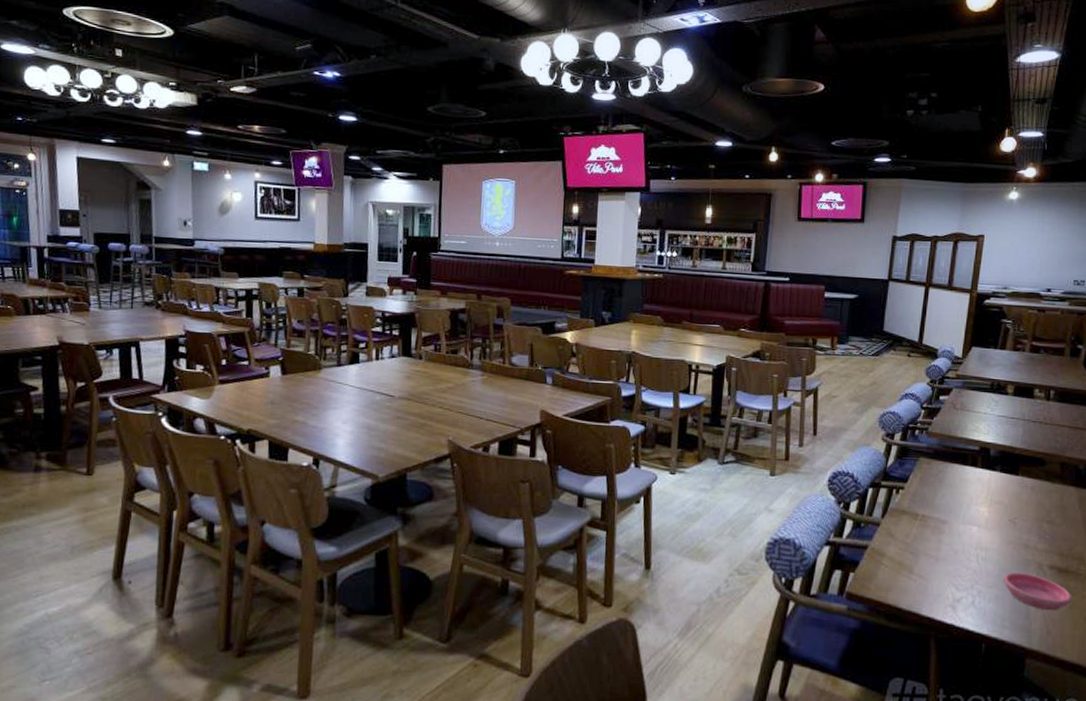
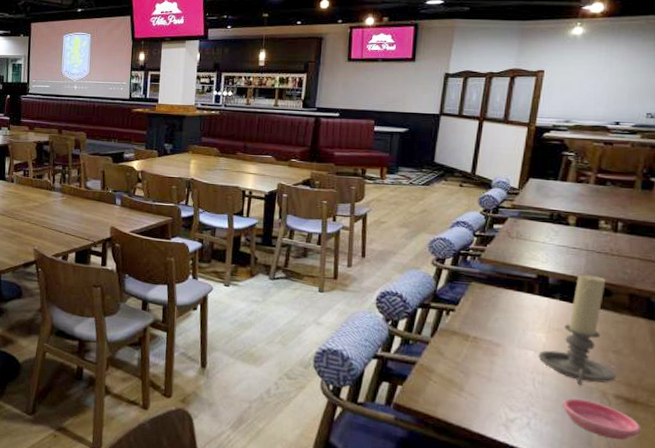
candle holder: none [981,444,1050,559] -> present [538,274,616,386]

